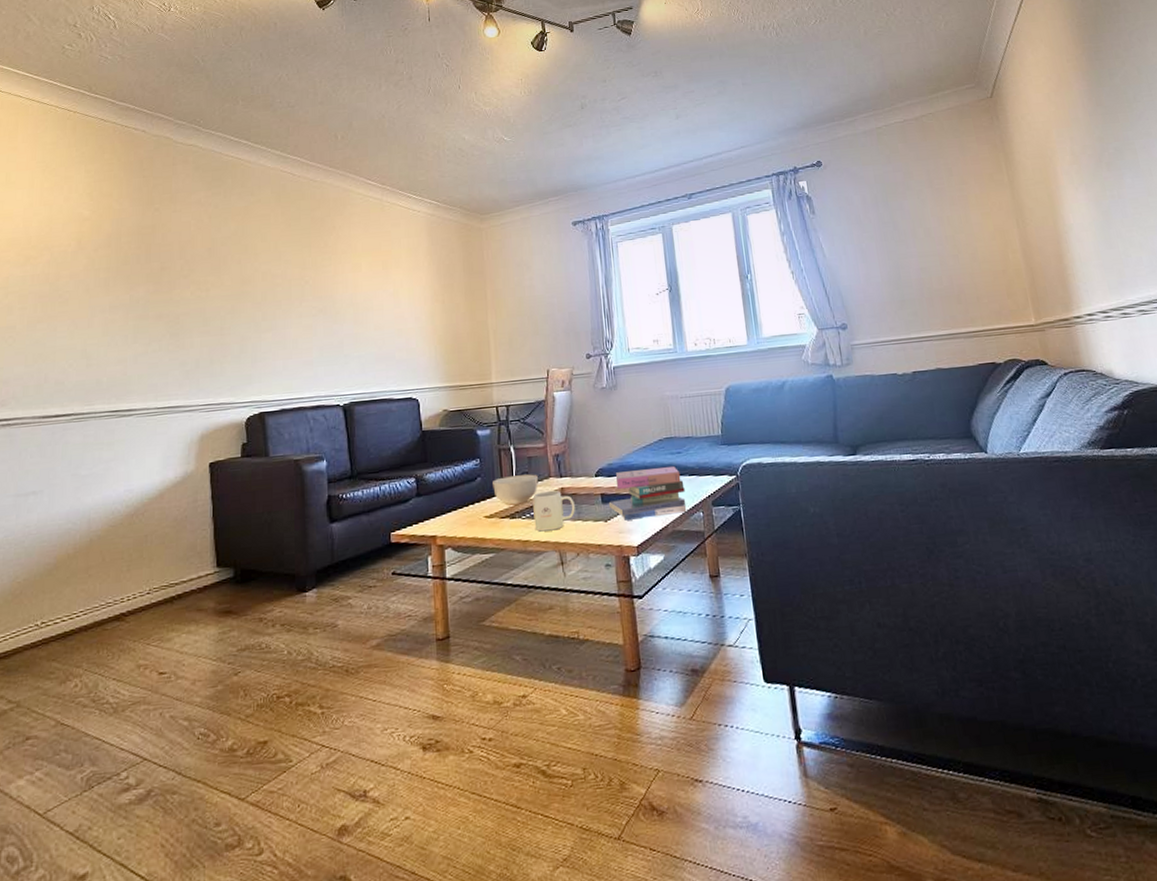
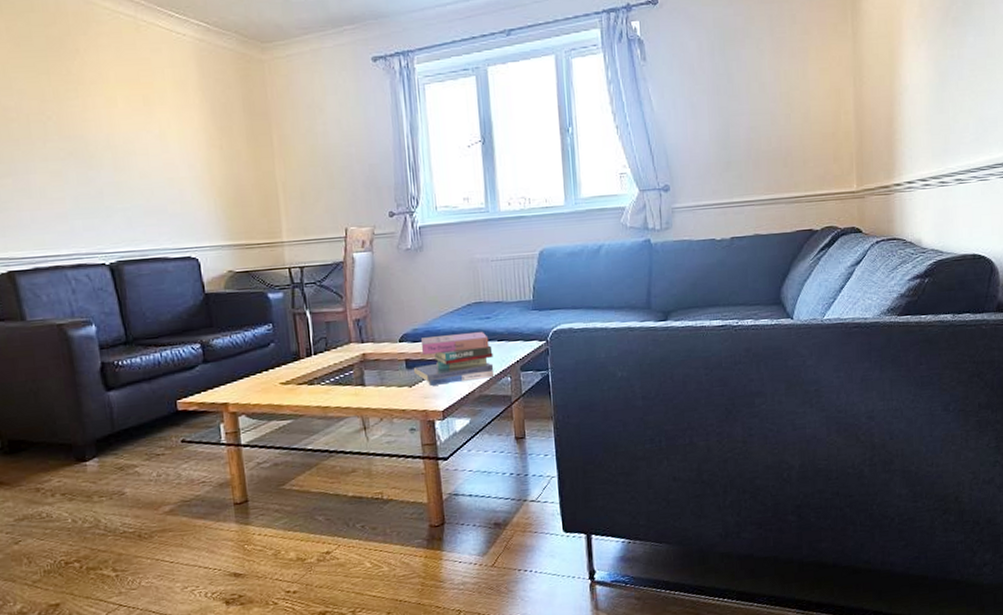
bowl: present [493,474,538,506] -> none [288,339,338,372]
mug: present [532,490,575,532] -> none [332,356,378,398]

